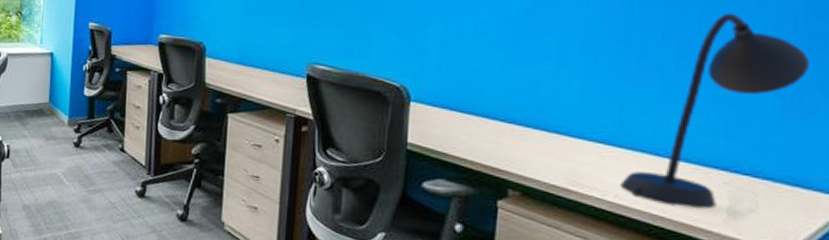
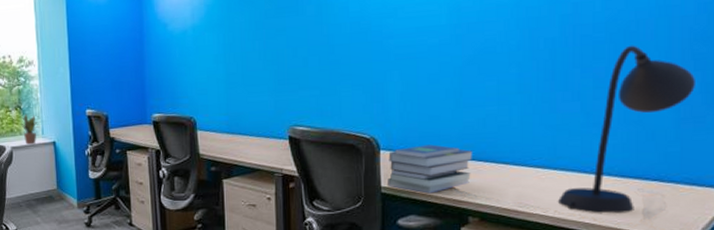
potted plant: none [20,20,38,54] -> present [21,113,39,146]
books: none [415,101,521,158] -> present [388,144,473,194]

